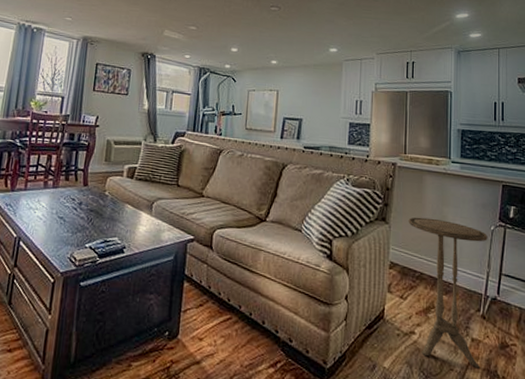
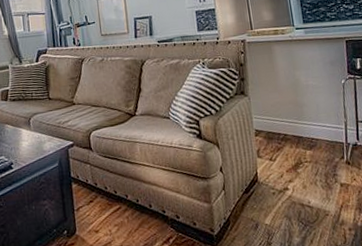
side table: present [408,217,488,369] -> none [265,83,352,210]

